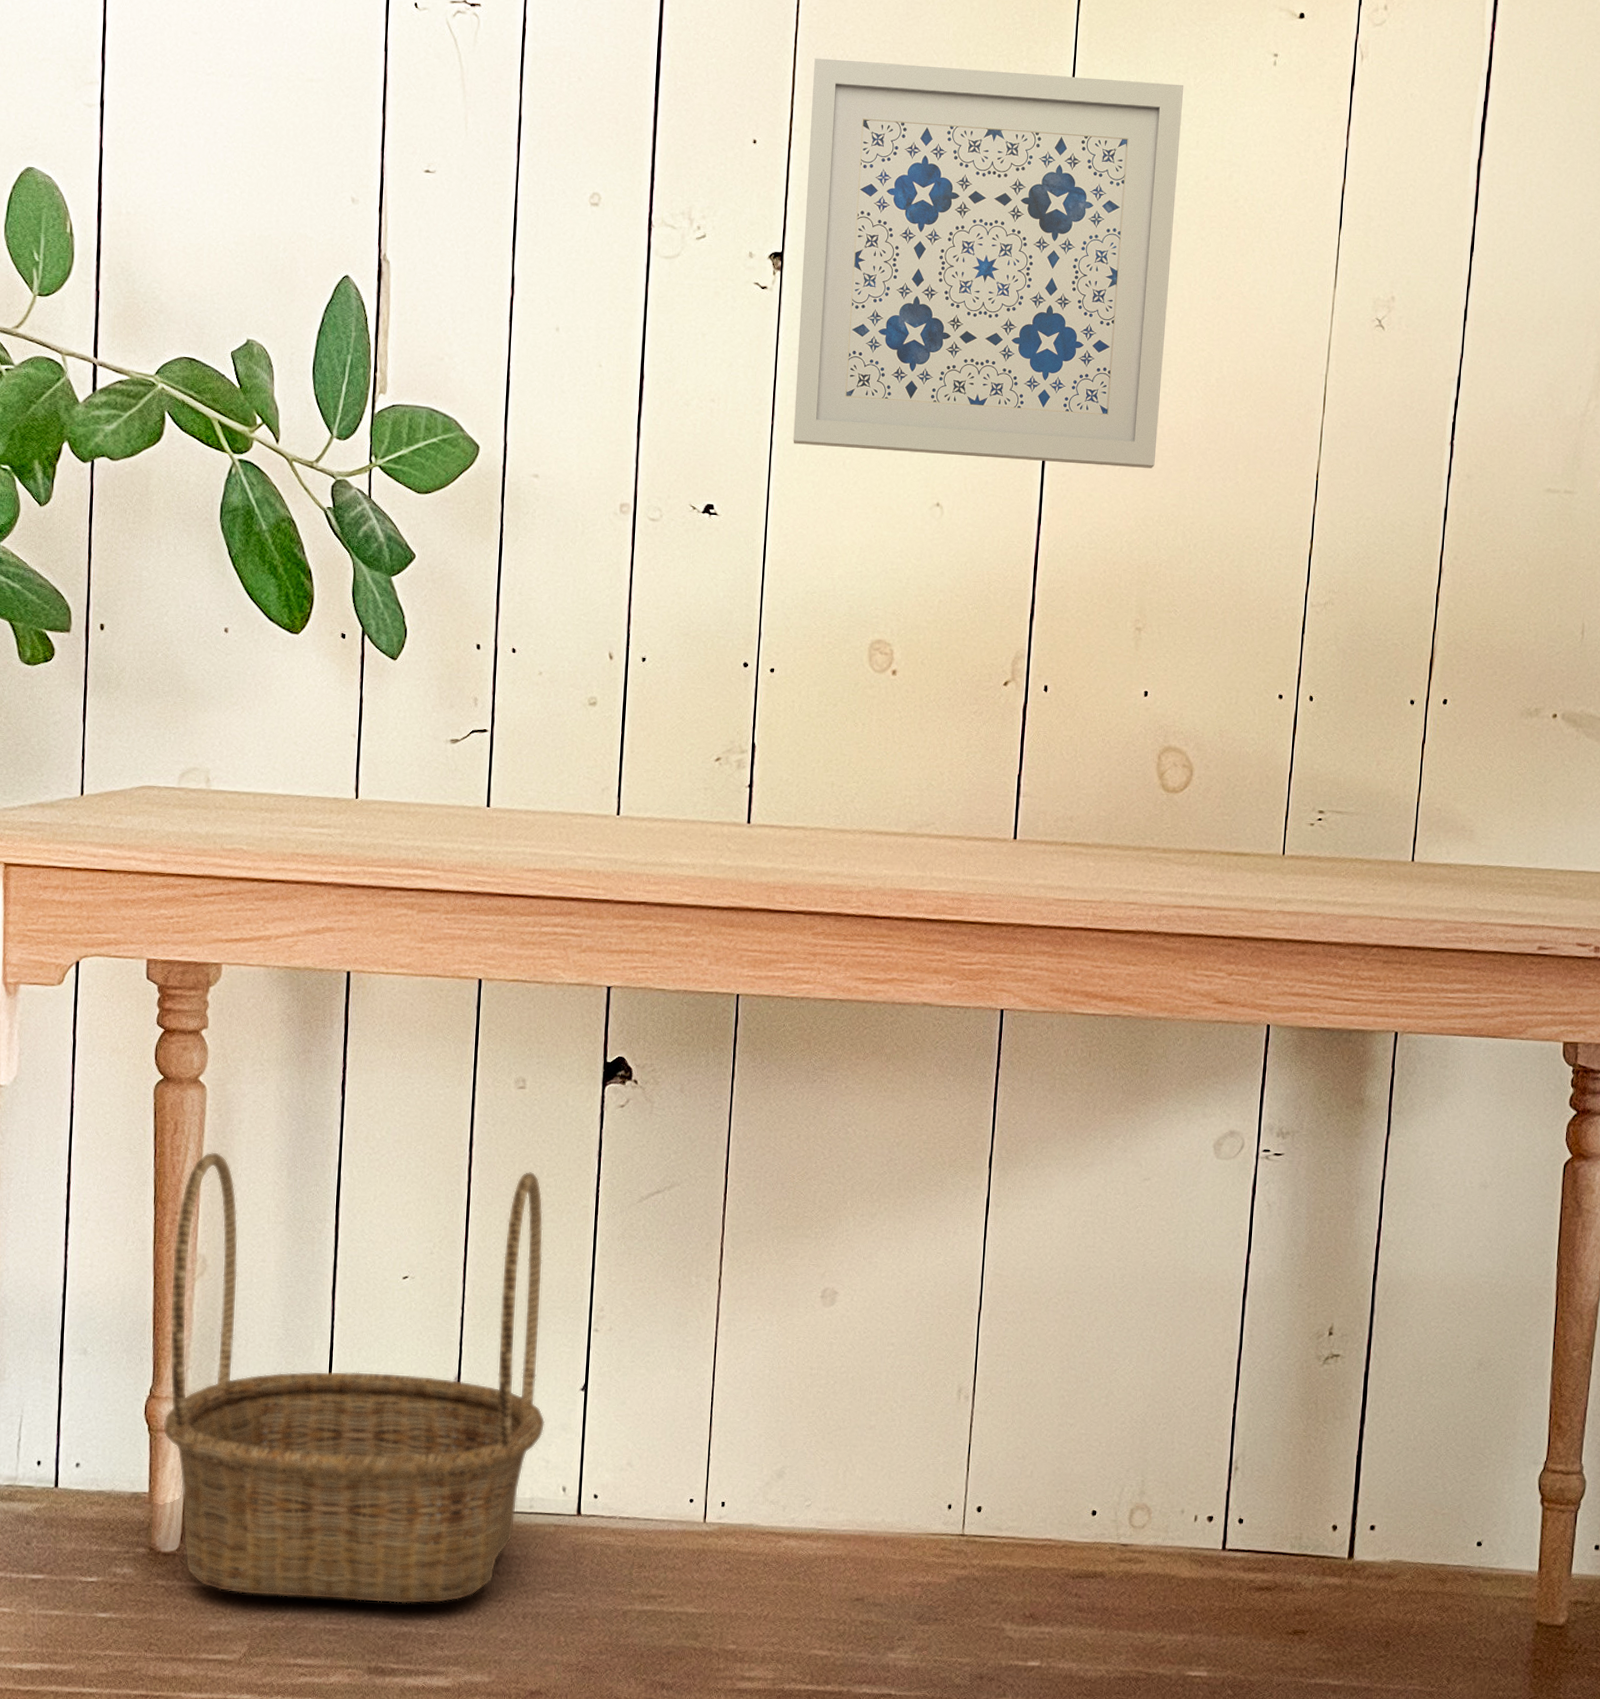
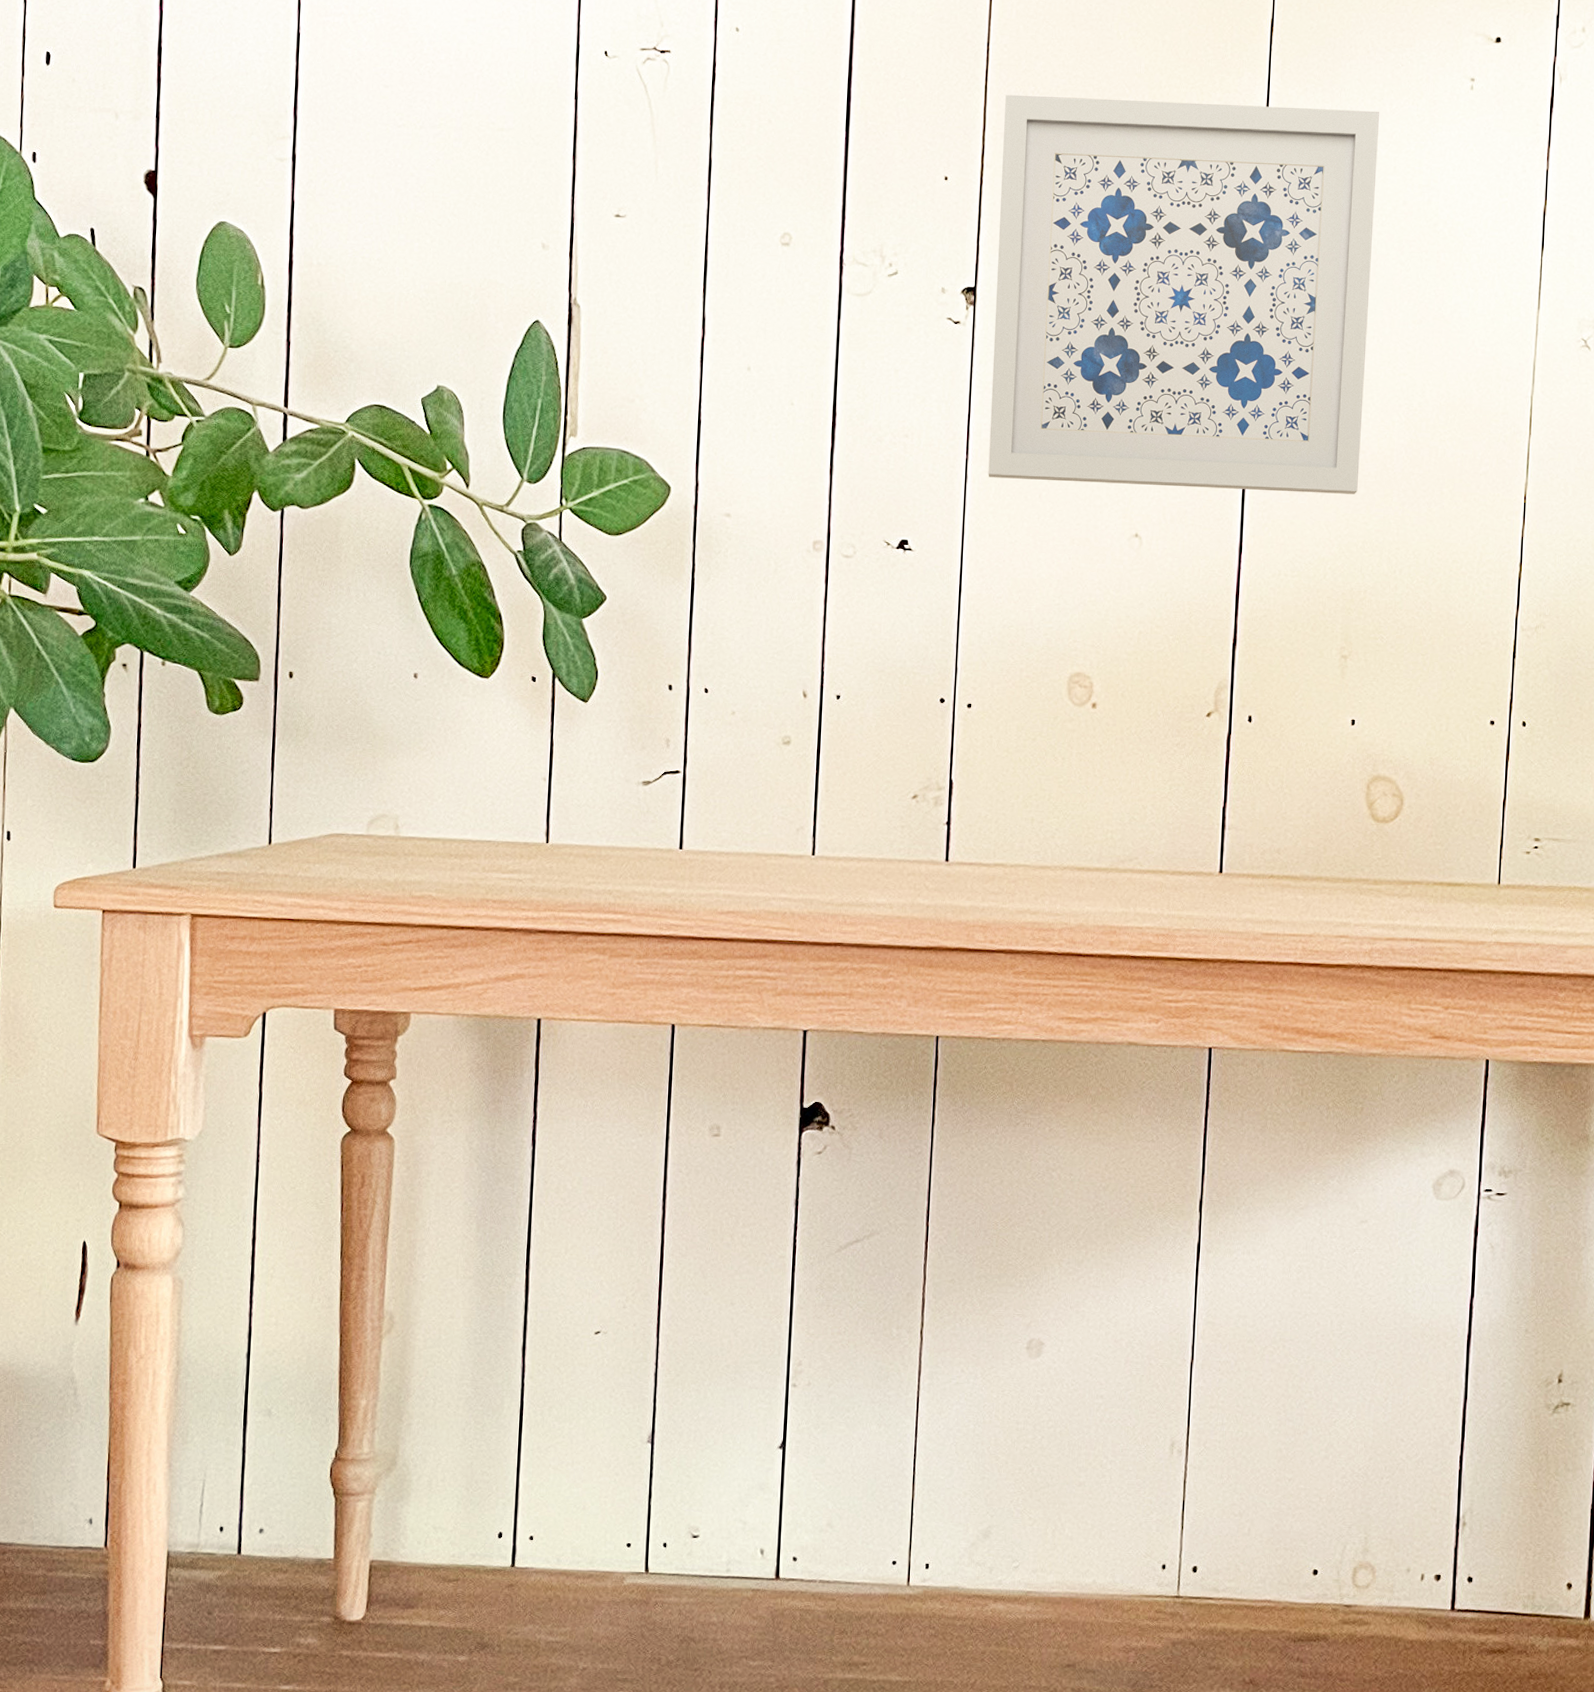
basket: present [163,1152,545,1604] -> none [348,1205,742,1674]

